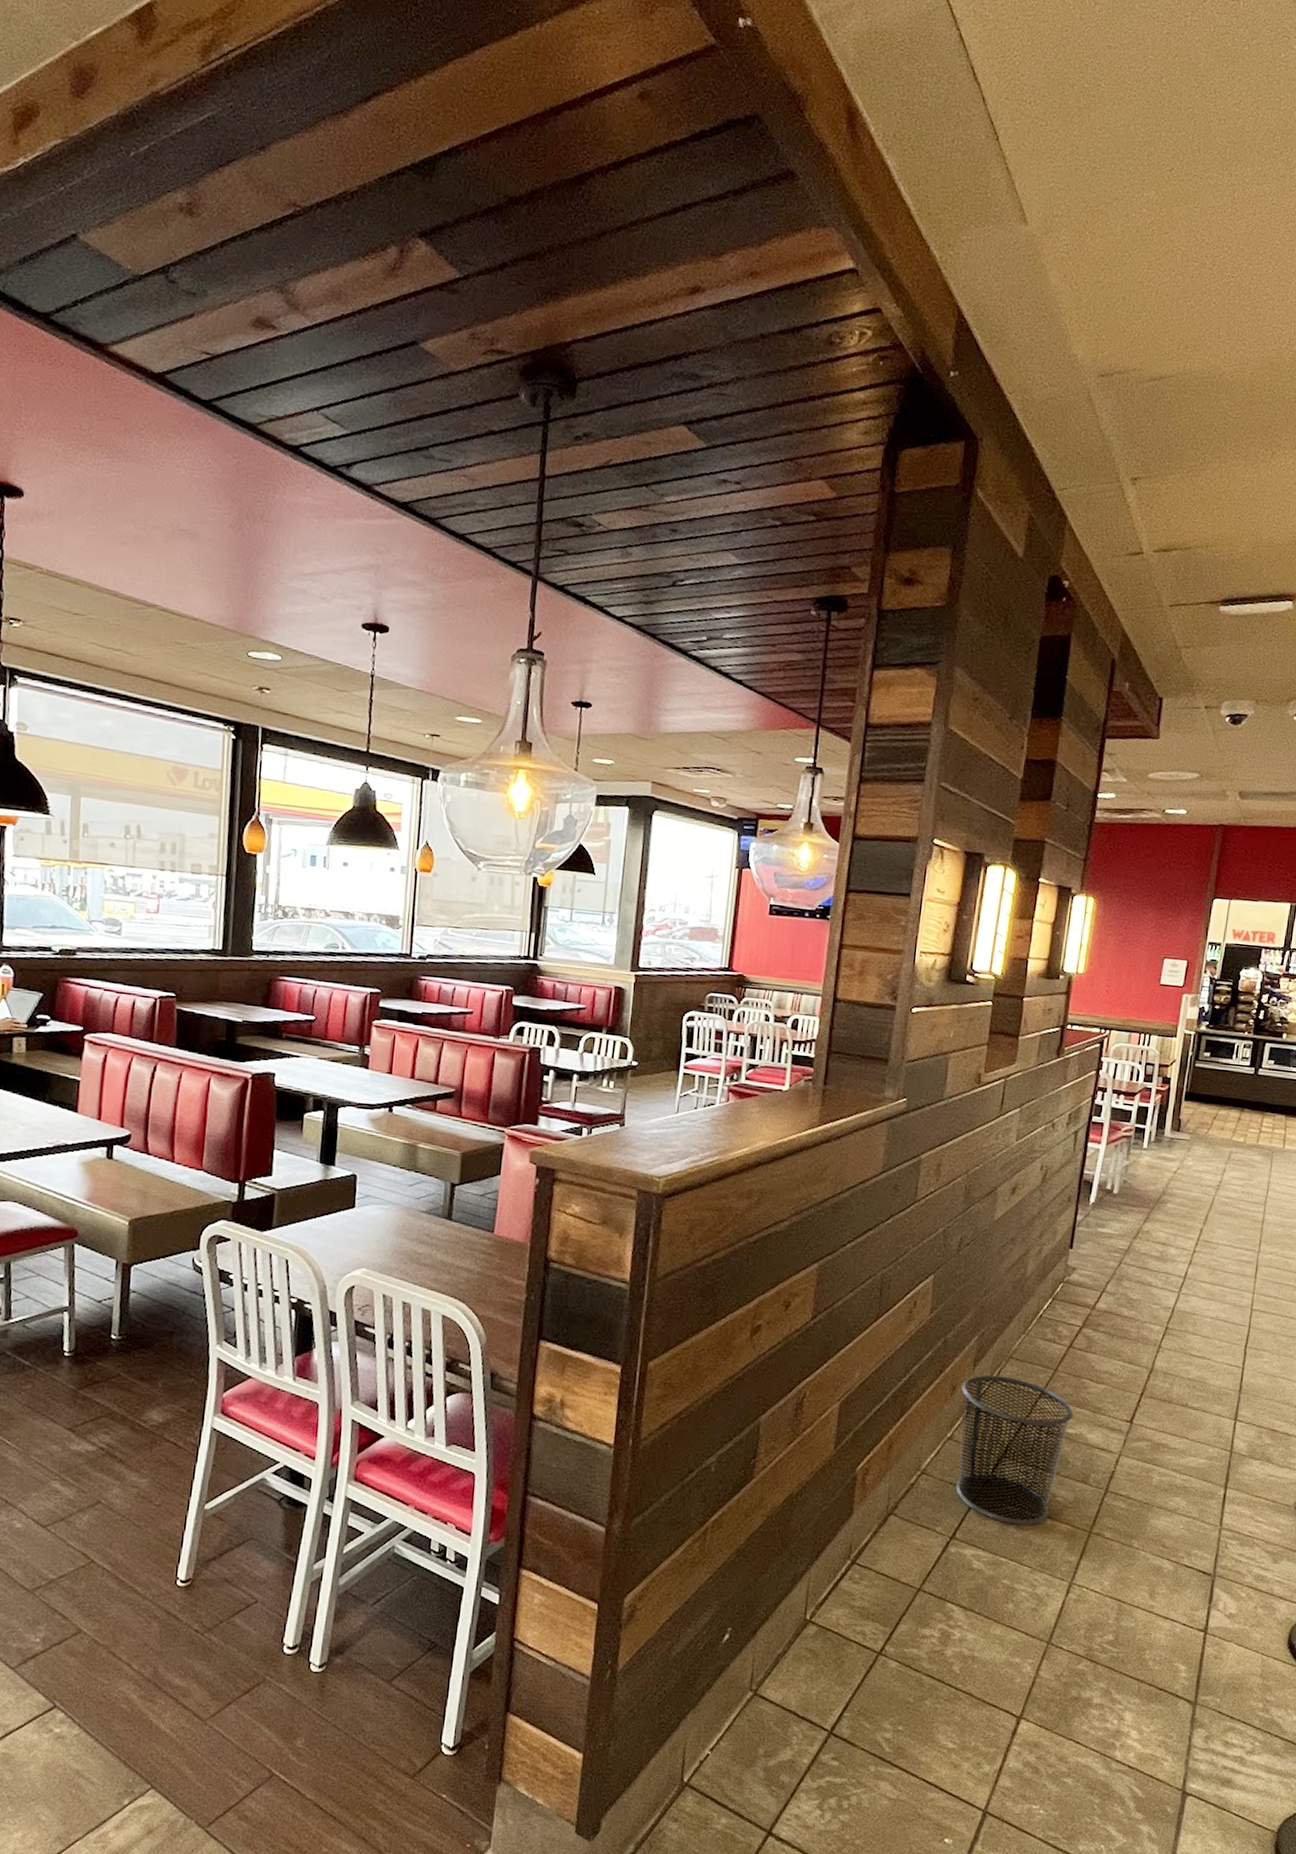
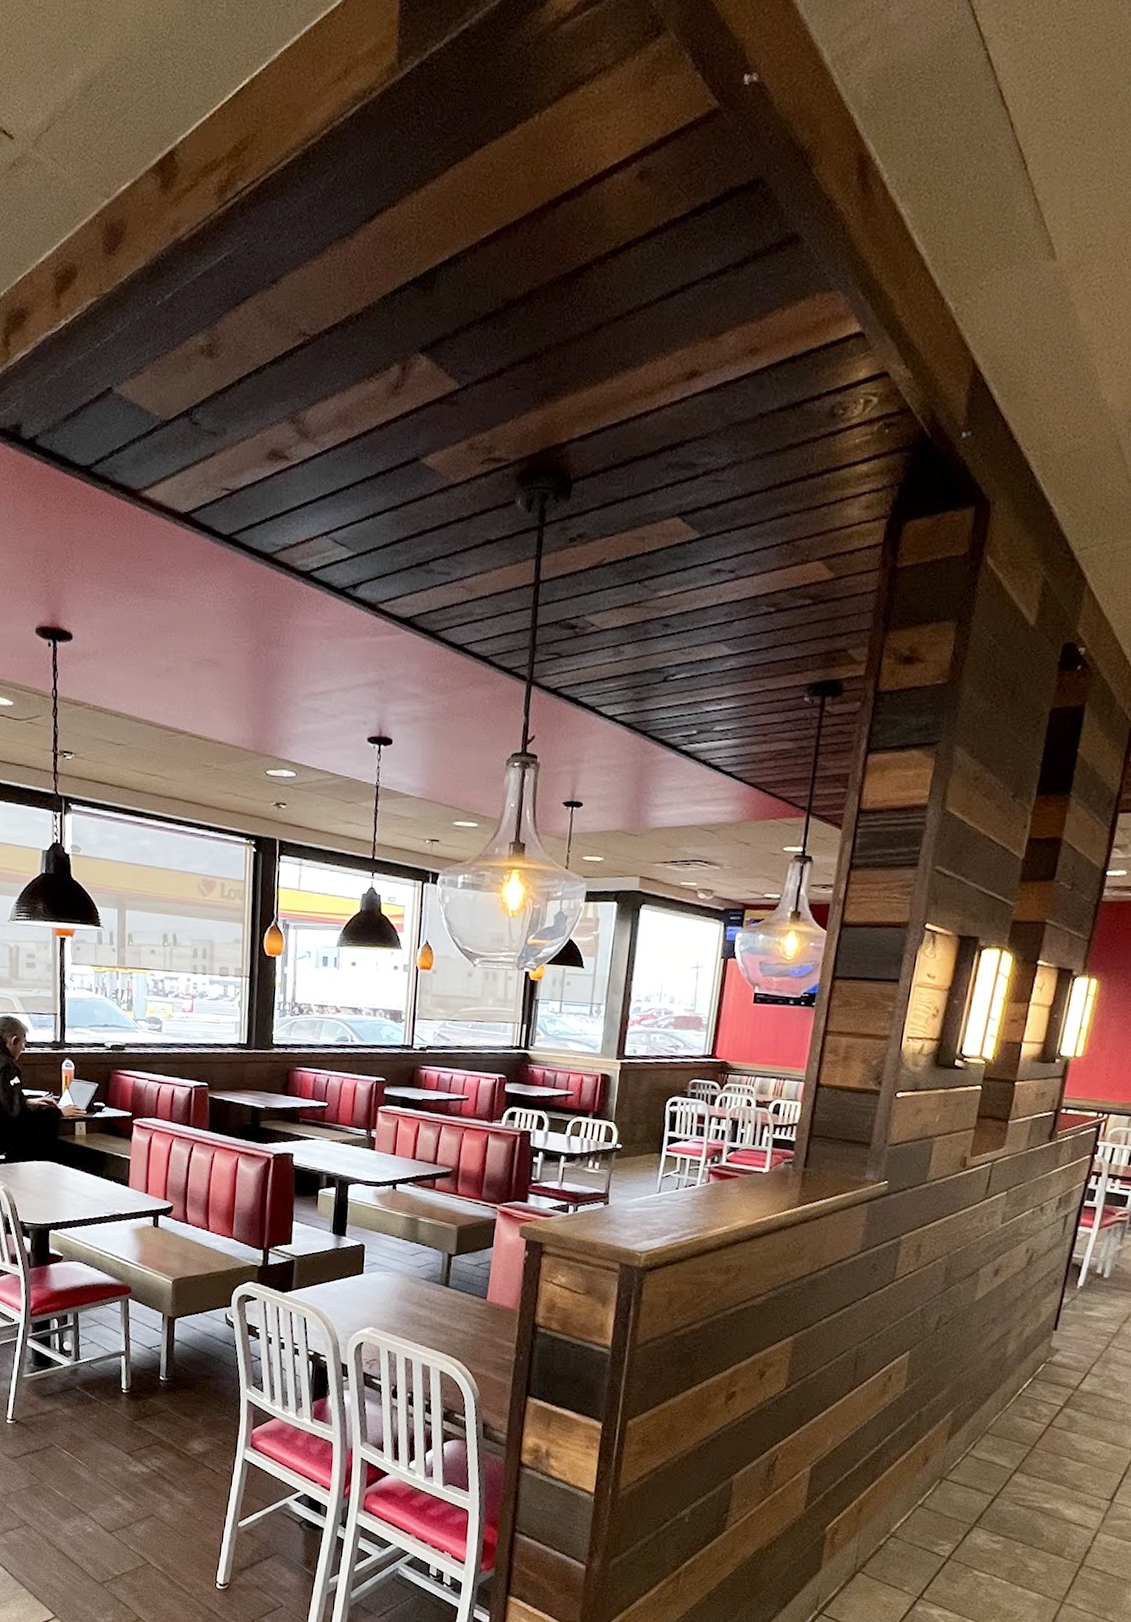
waste bin: present [955,1375,1073,1525] -> none [924,1448,1050,1592]

